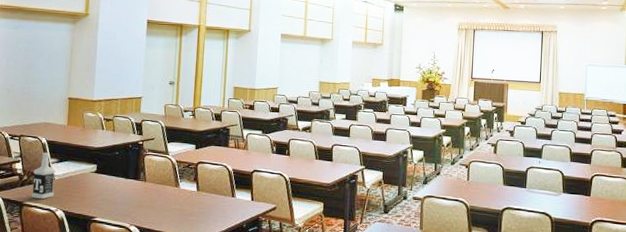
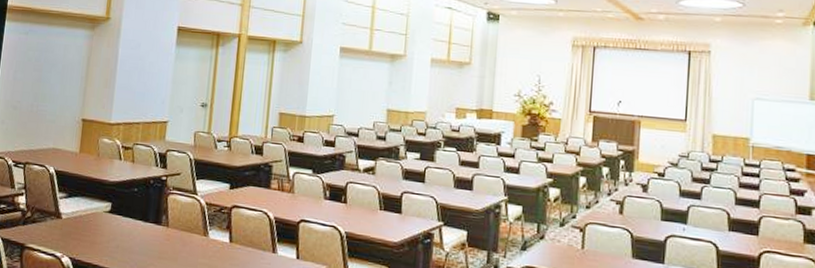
vodka: present [32,152,56,200] -> none [35,184,64,242]

